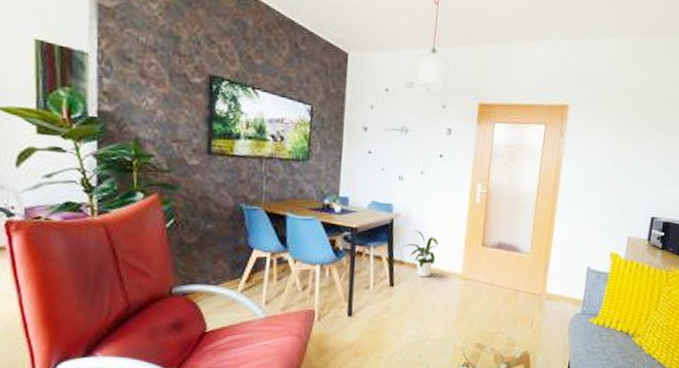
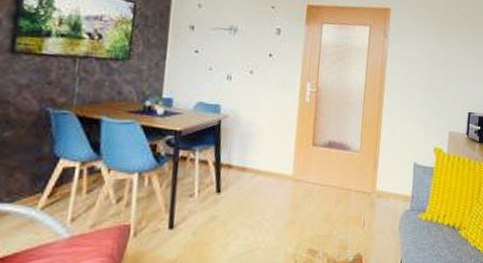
house plant: present [403,230,439,277] -> none [231,131,269,181]

